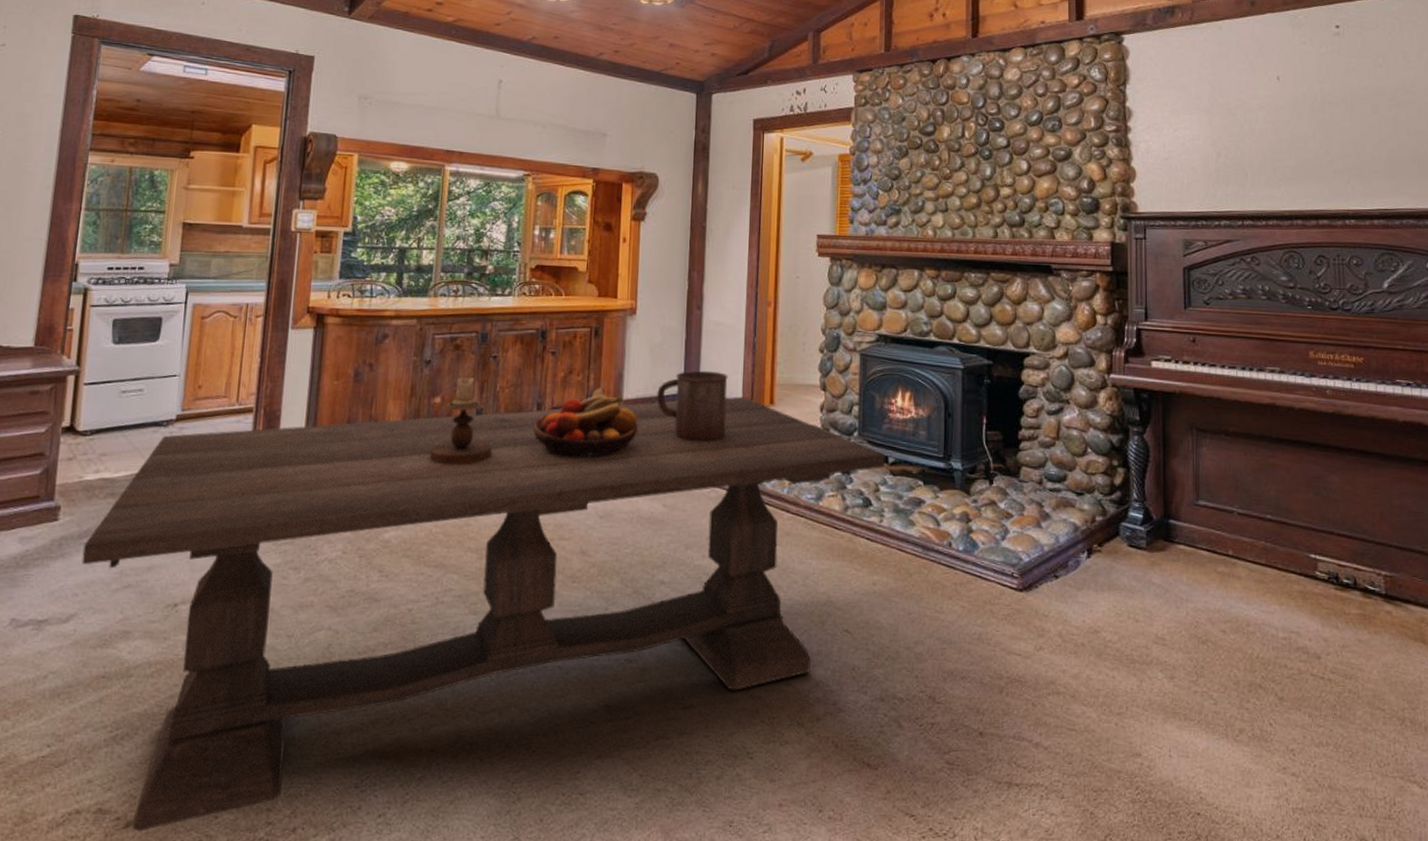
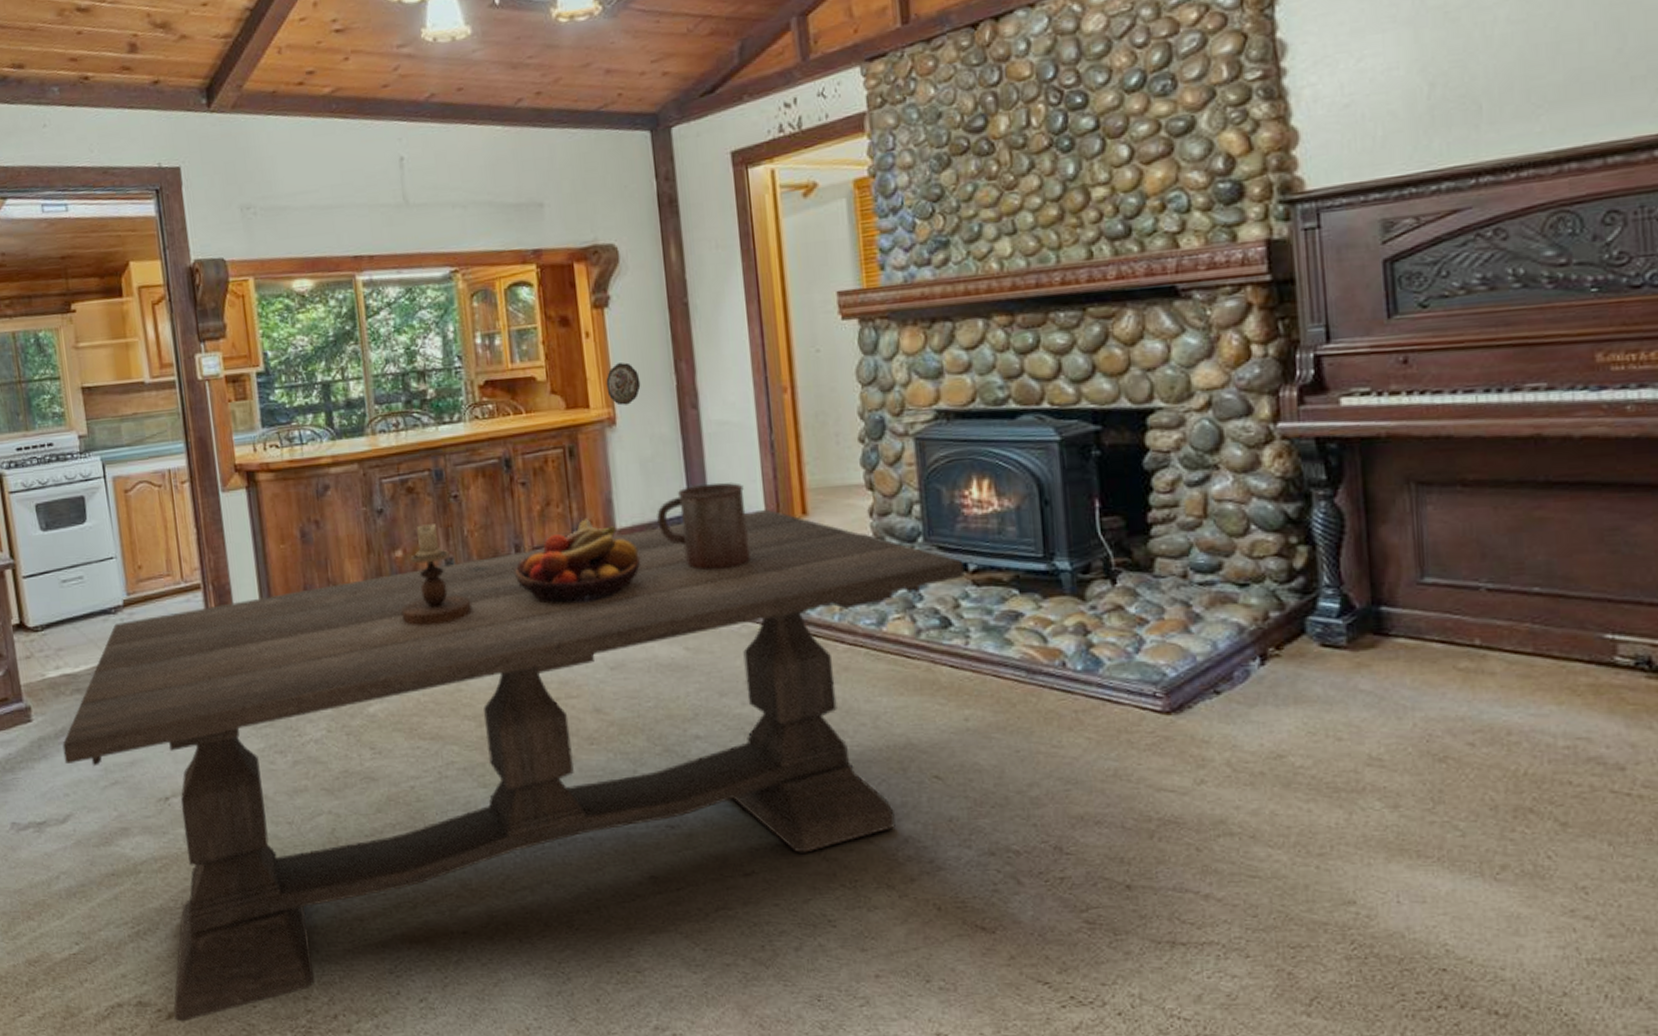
decorative plate: none [633,266,660,300] -> present [606,362,641,406]

